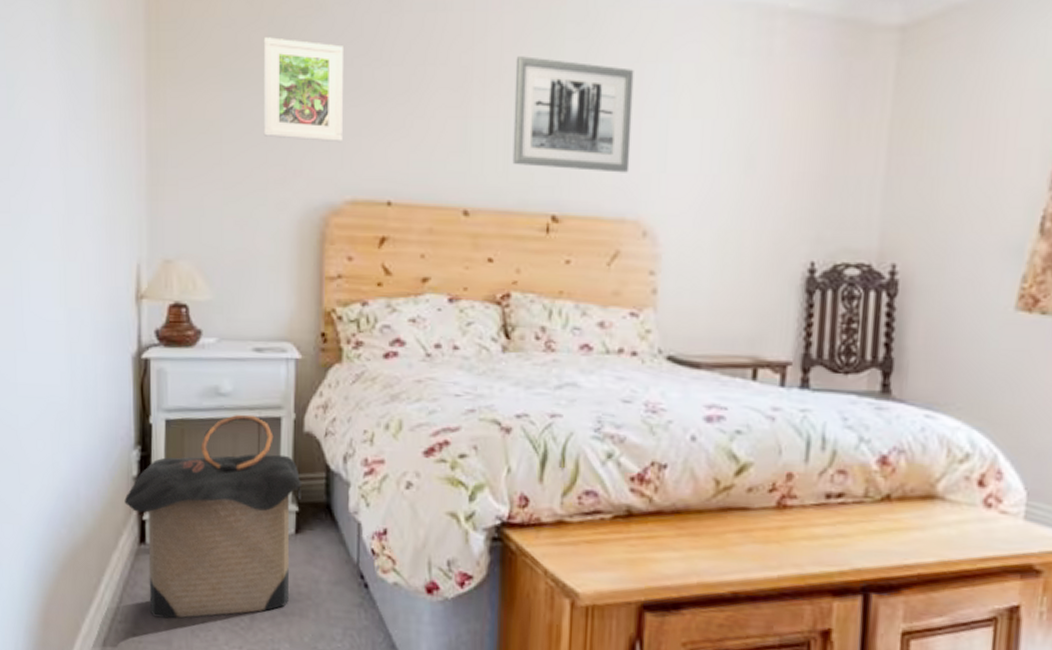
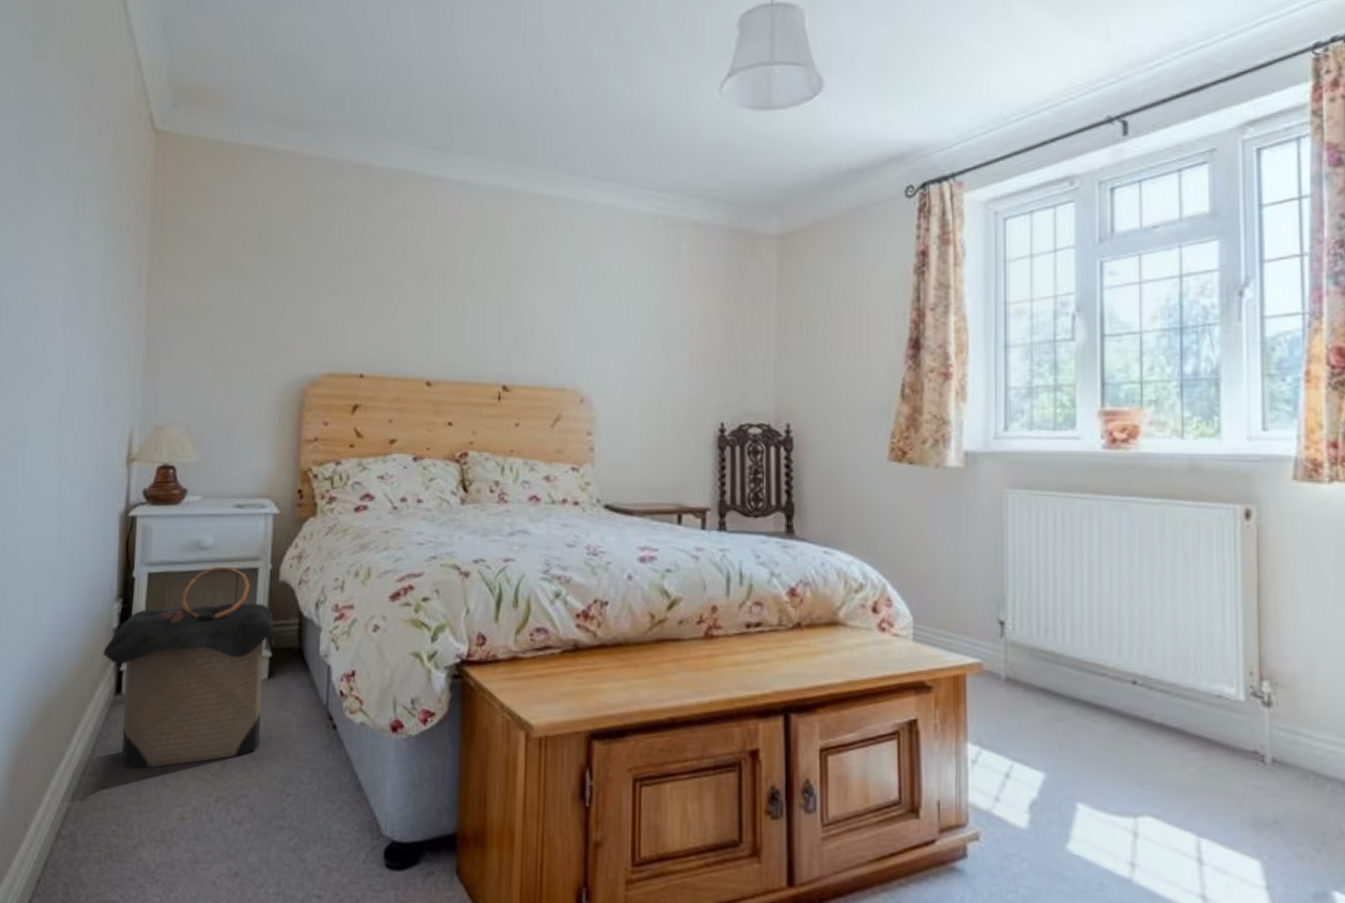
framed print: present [263,37,343,143] -> none [252,237,324,325]
wall art: present [512,56,634,173] -> none [468,255,569,350]

